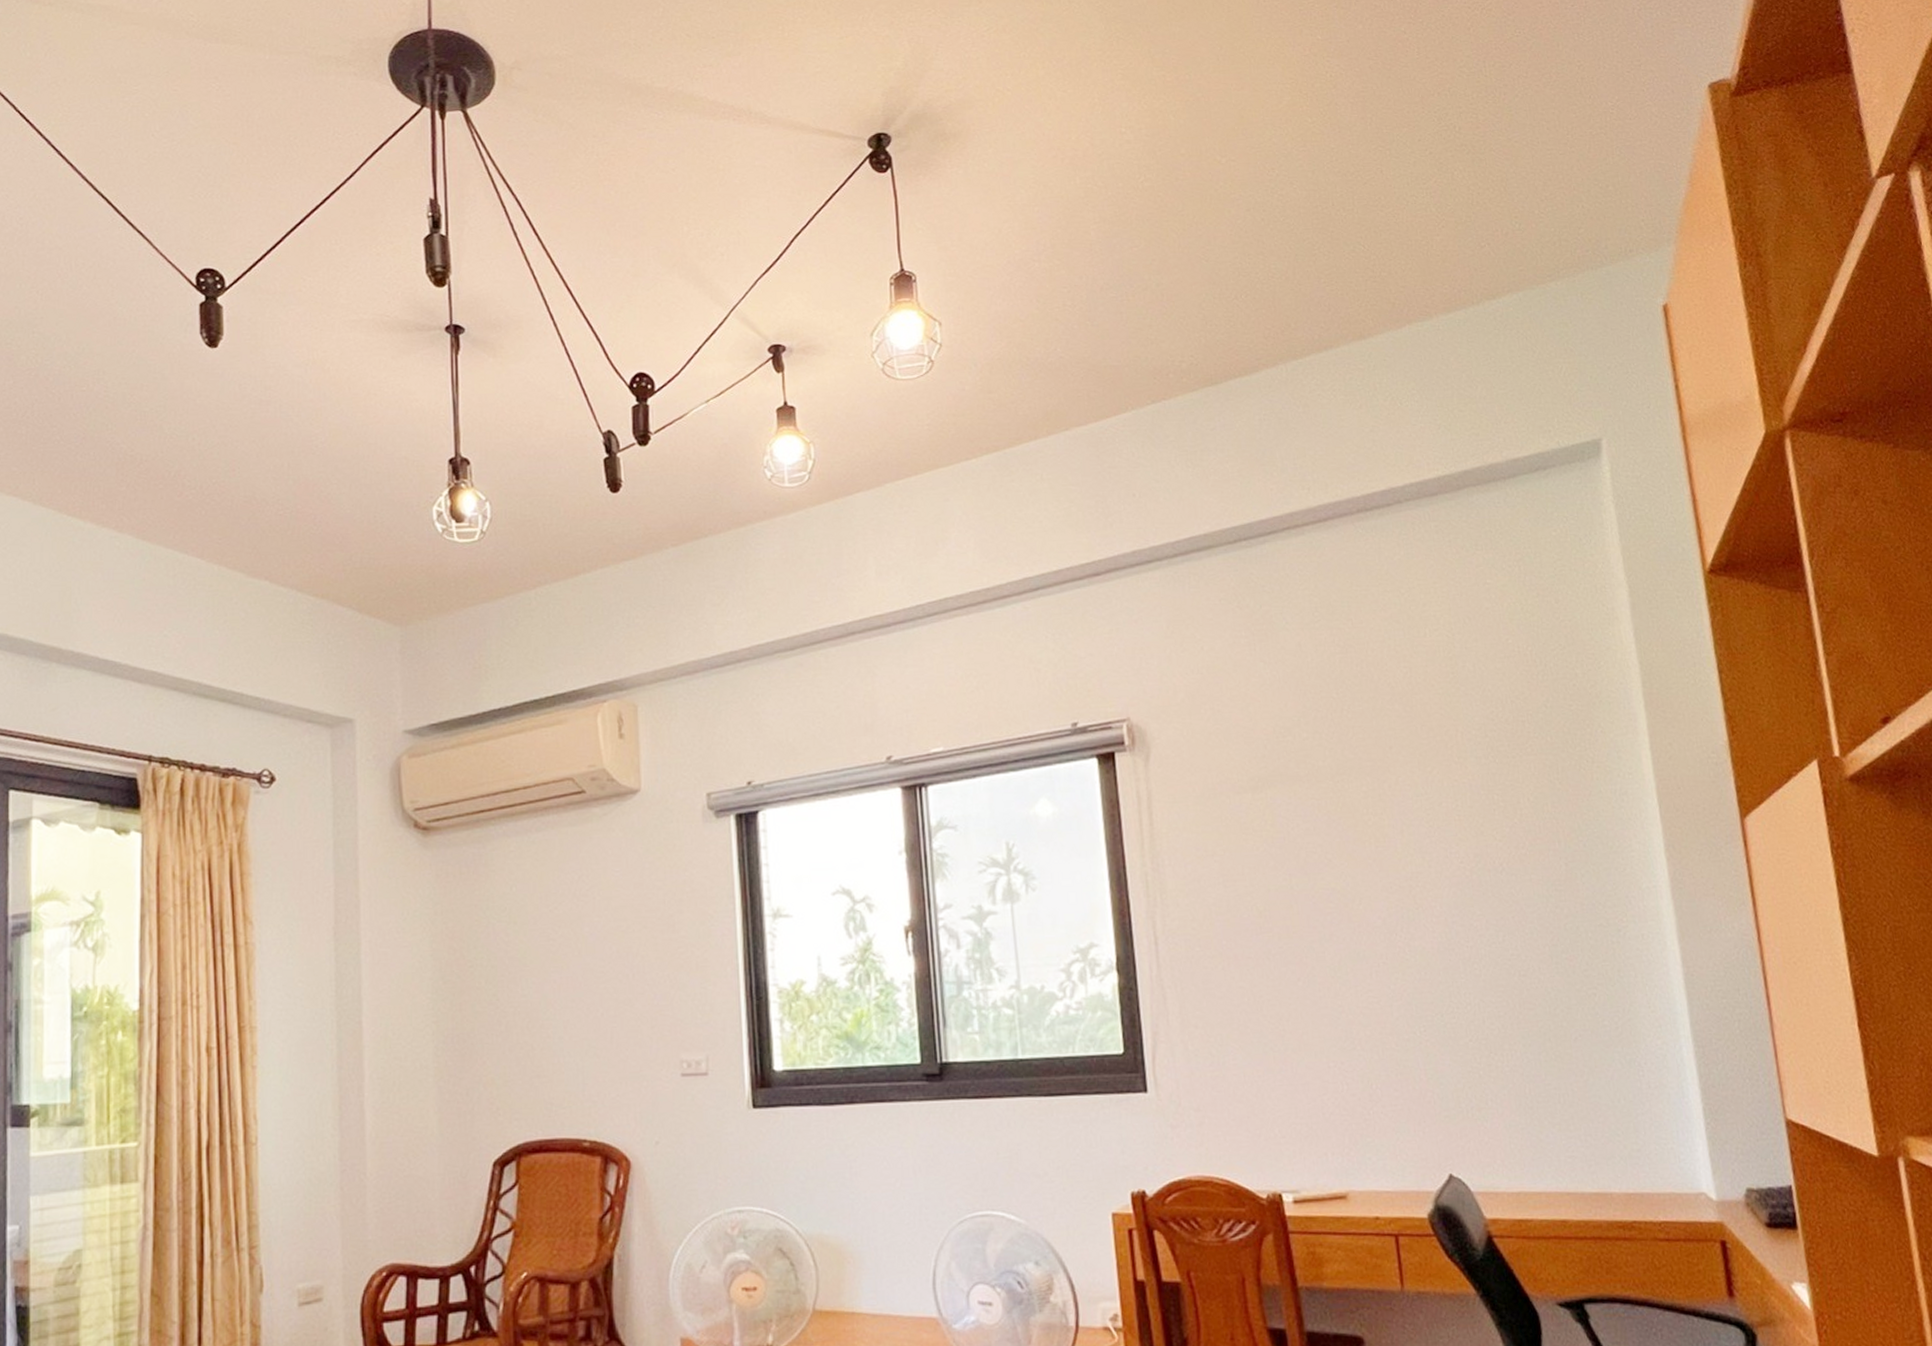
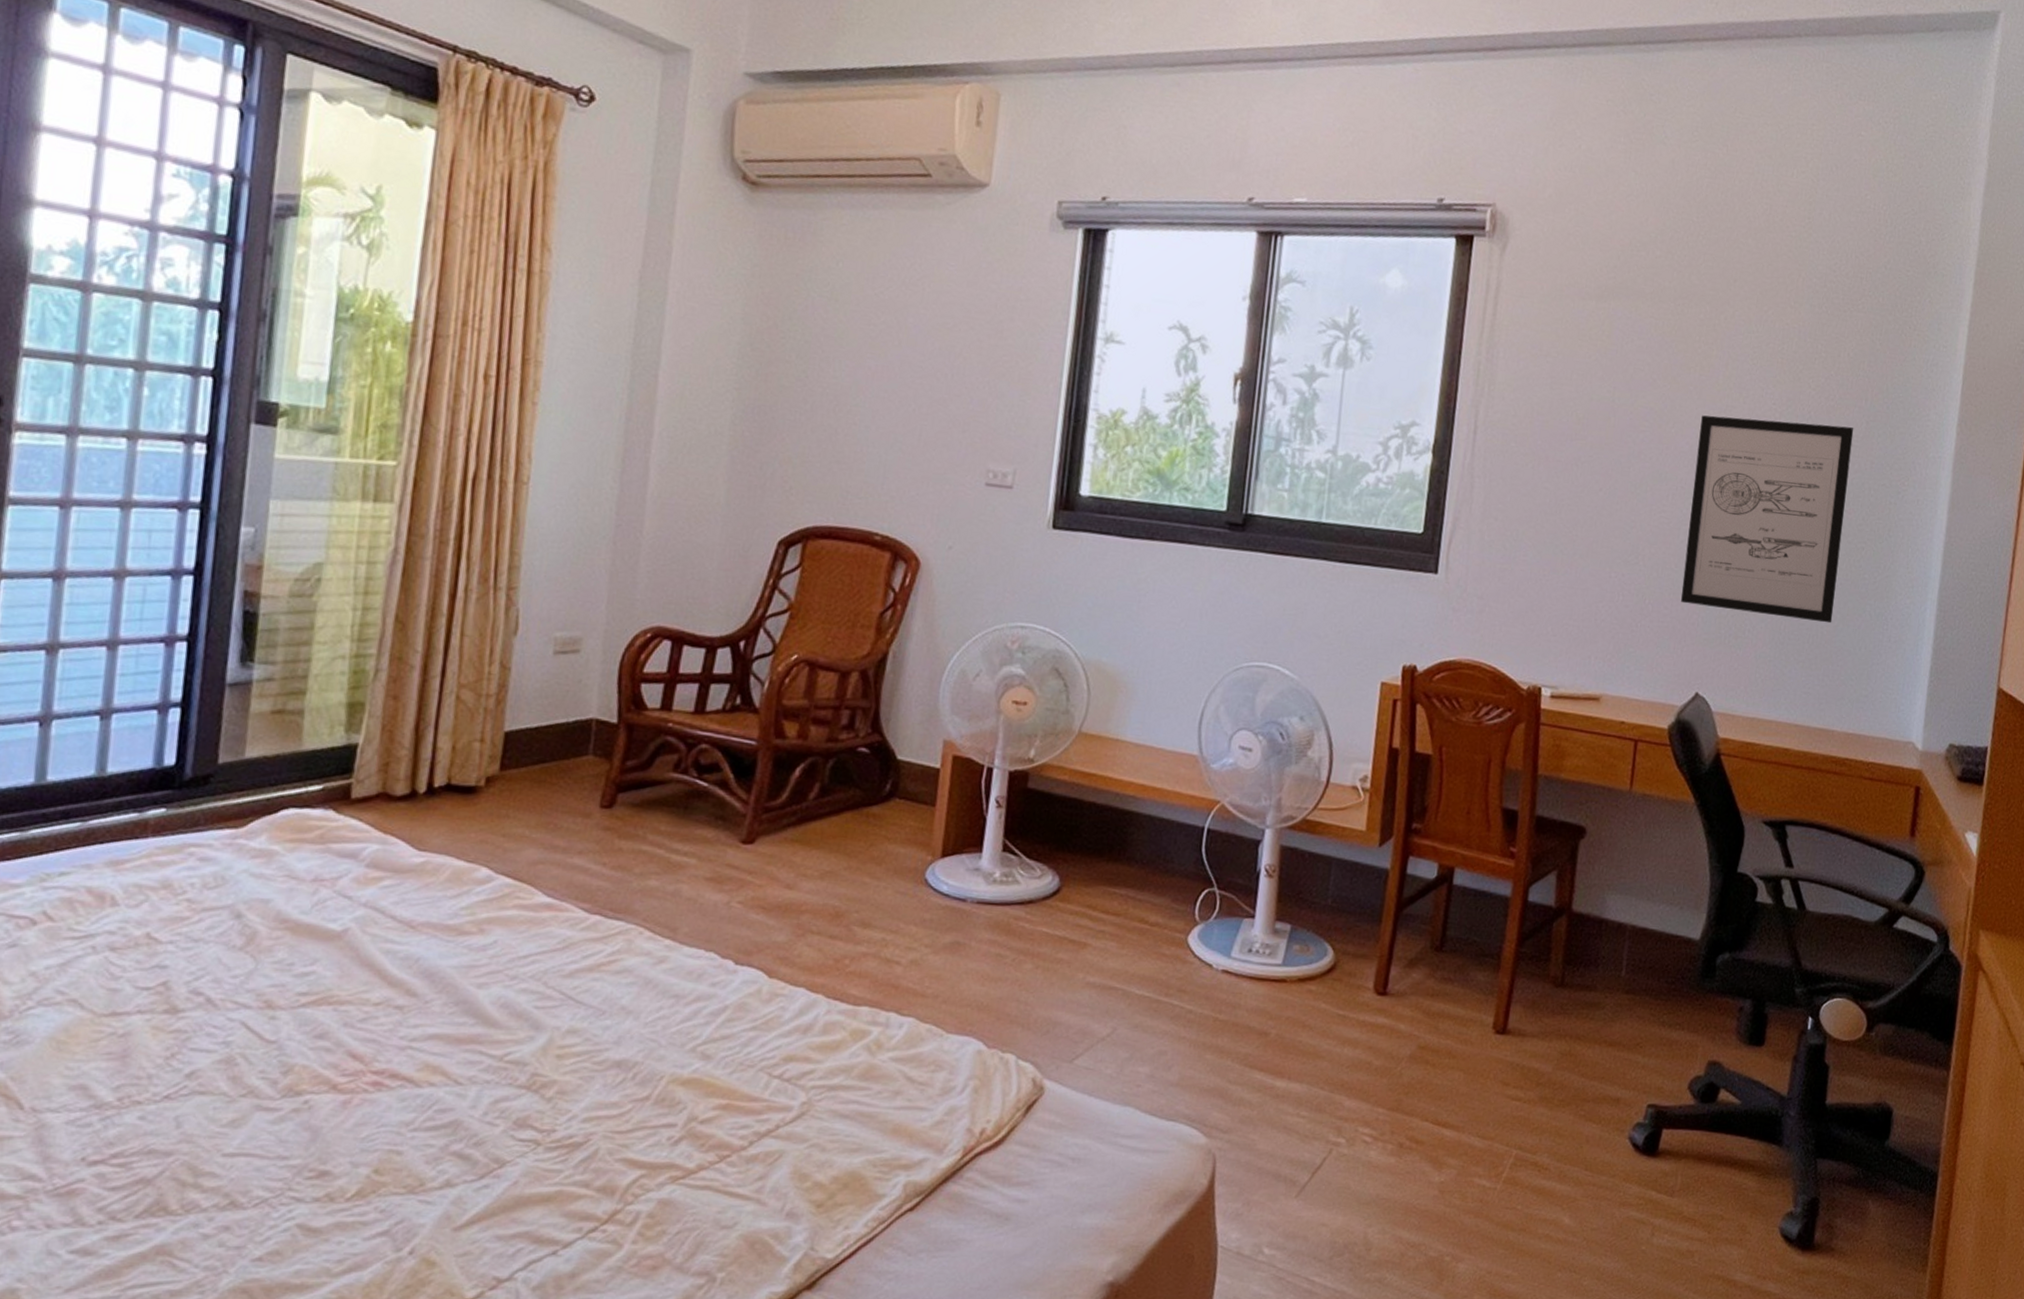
wall art: none [1388,872,1581,1083] -> present [1680,415,1854,624]

